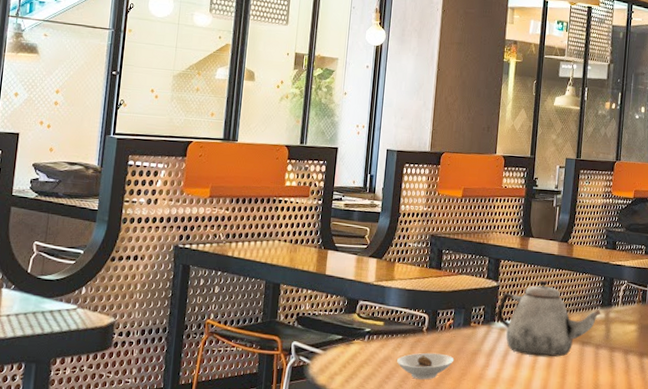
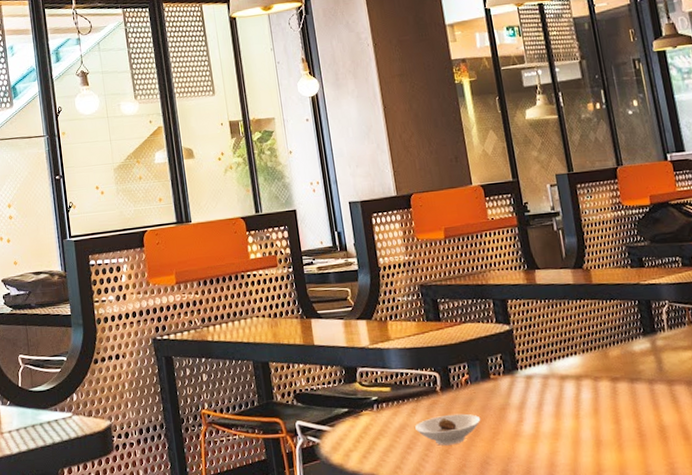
teapot: present [496,280,601,357] -> none [517,315,645,403]

